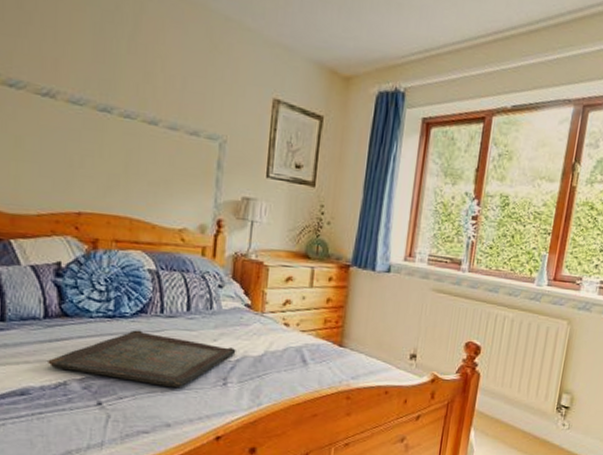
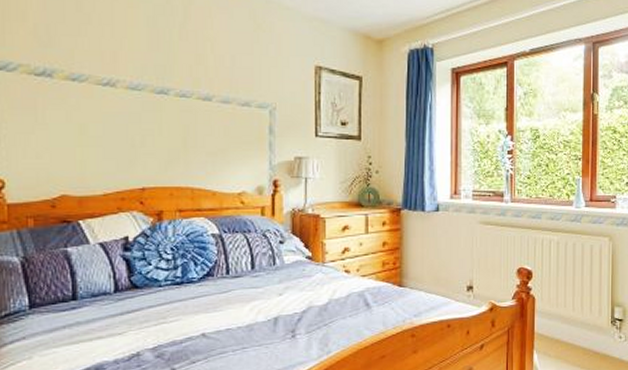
serving tray: present [48,330,236,387] -> none [120,293,301,346]

